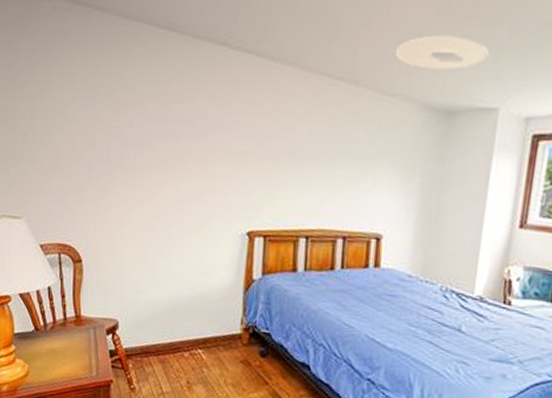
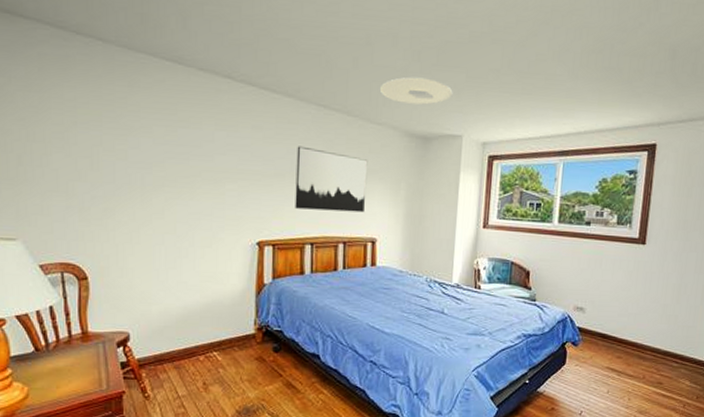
wall art: none [289,122,377,203] -> present [295,146,368,213]

